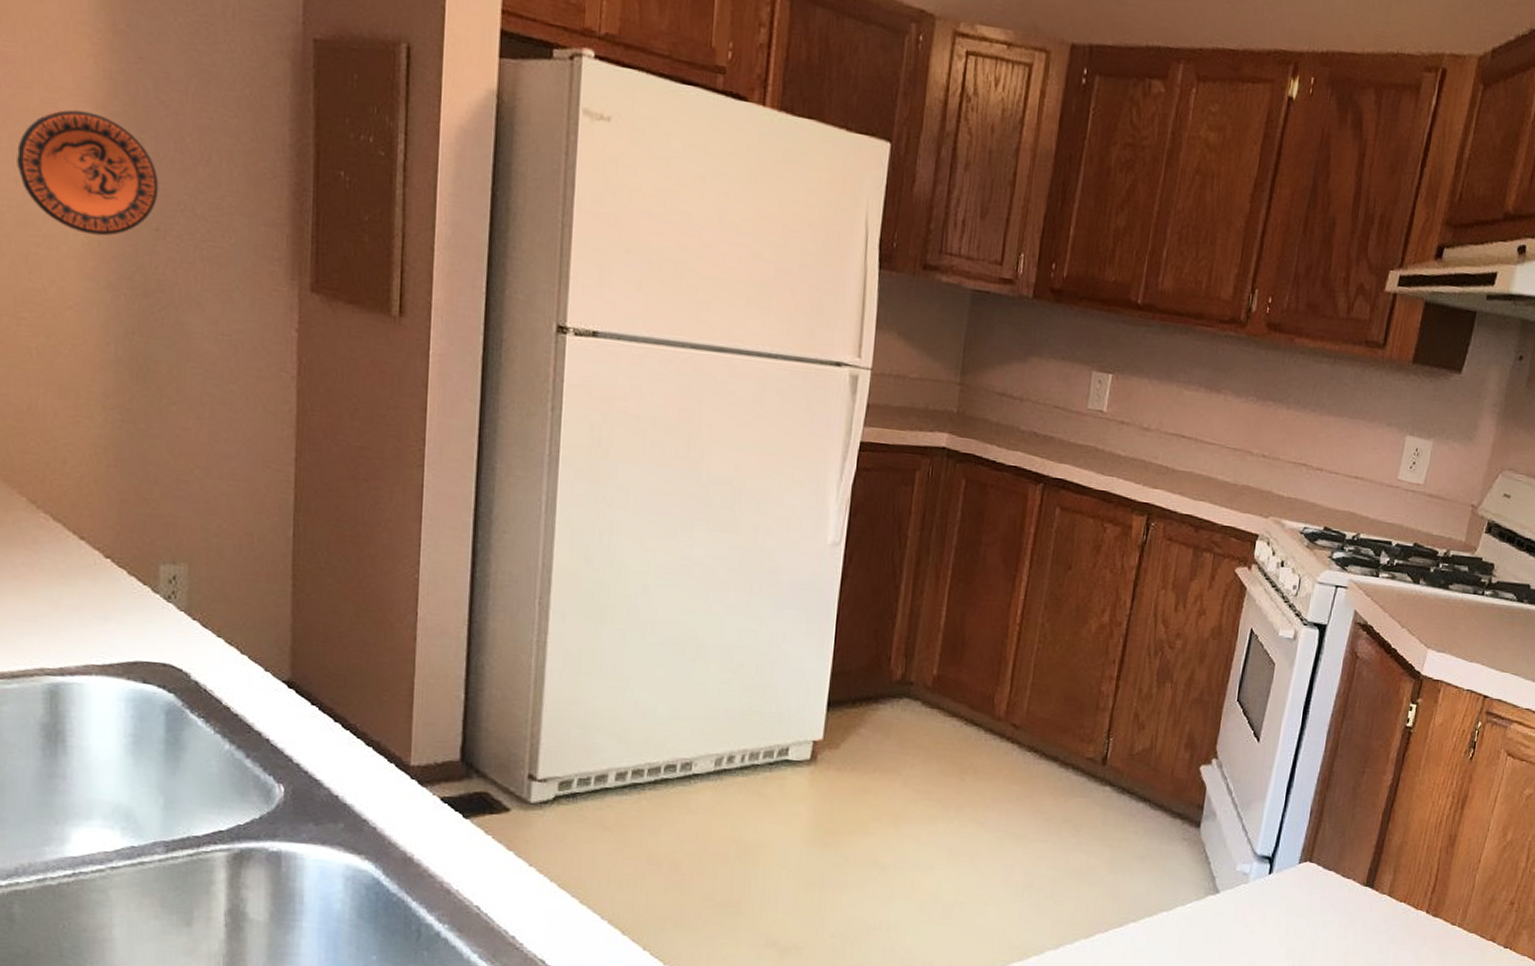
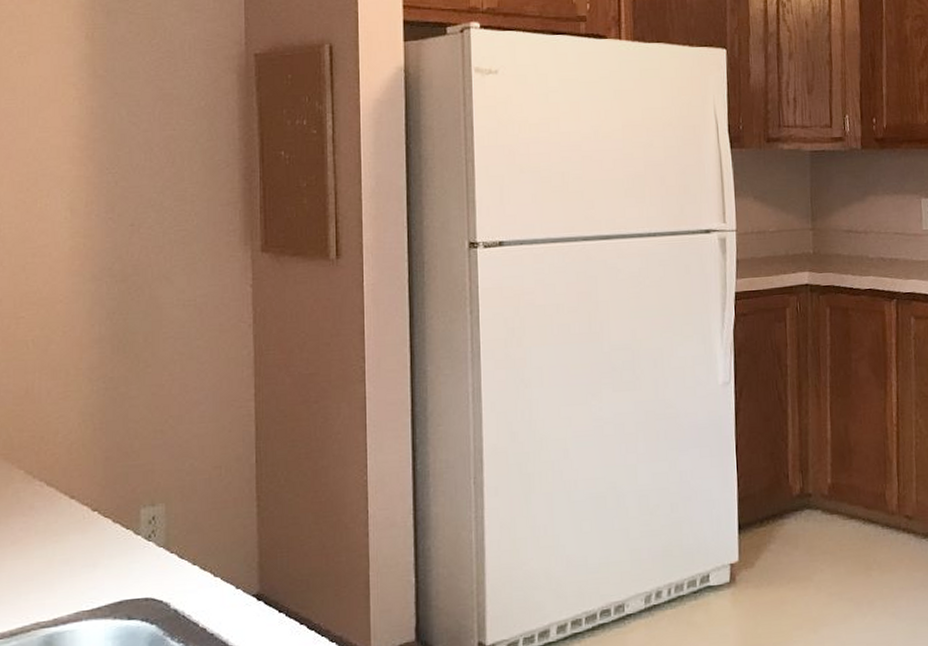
decorative plate: present [17,109,159,236] -> none [16,142,133,239]

